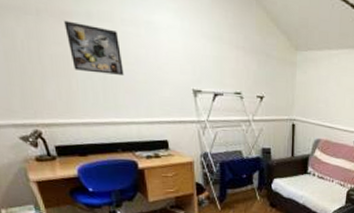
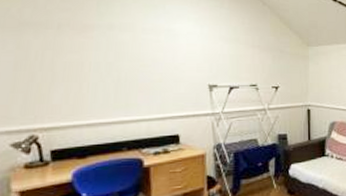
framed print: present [64,20,124,75] -> none [84,32,140,76]

